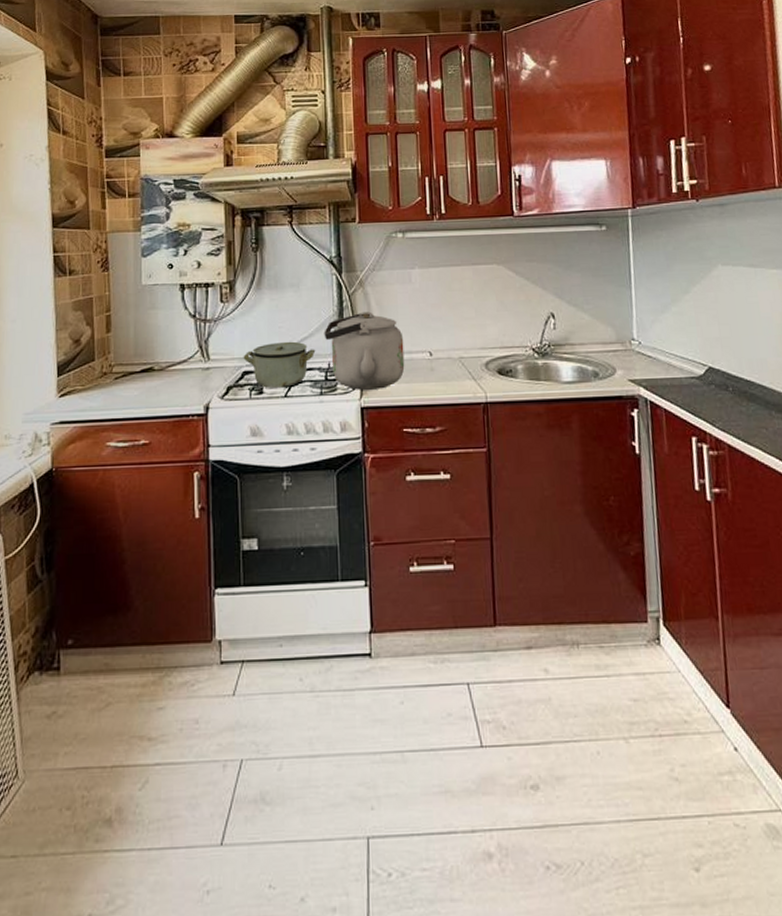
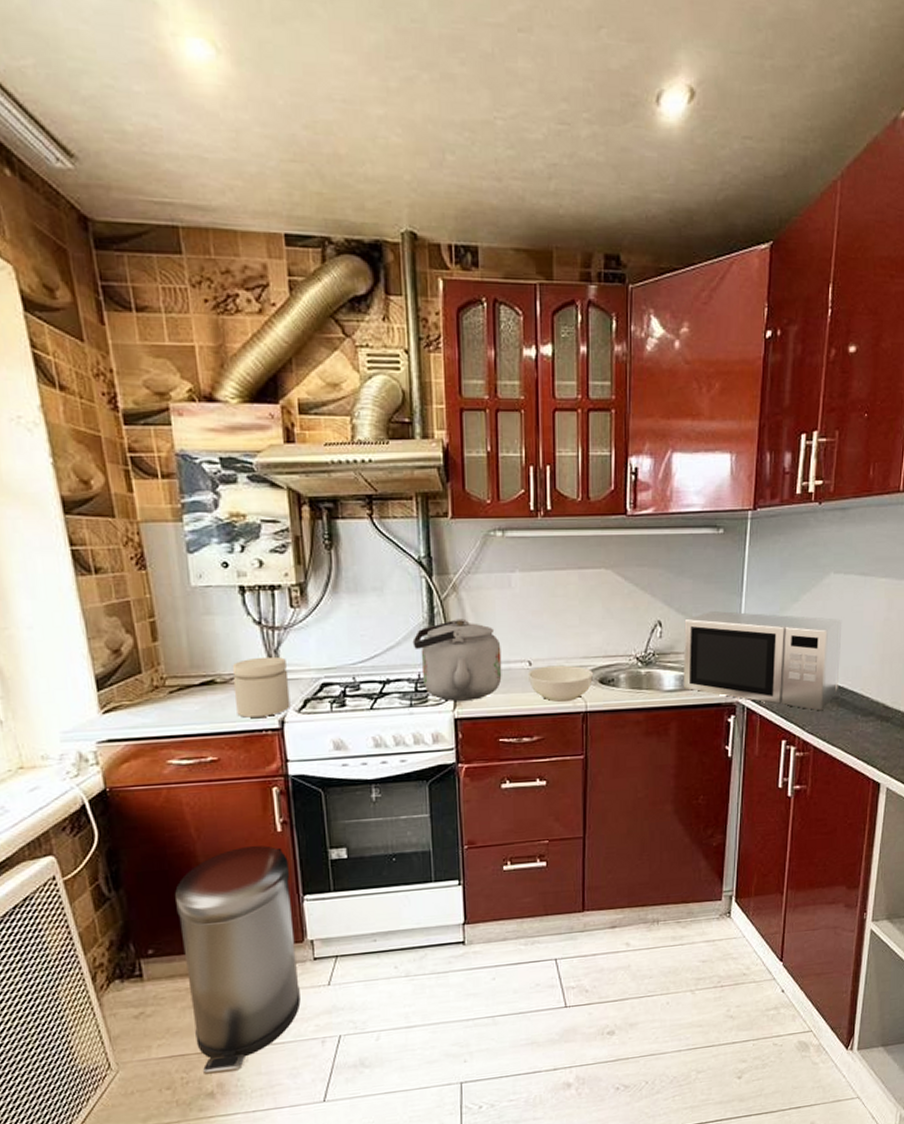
pedal bin: none [97,532,205,796] -> present [174,845,301,1076]
jar: none [168,346,215,403] -> present [232,656,291,718]
cooking pot: present [243,341,316,388] -> none [320,650,404,700]
bowl: none [428,355,492,393] -> present [527,665,594,703]
microwave: none [576,303,745,406] -> present [683,611,843,711]

